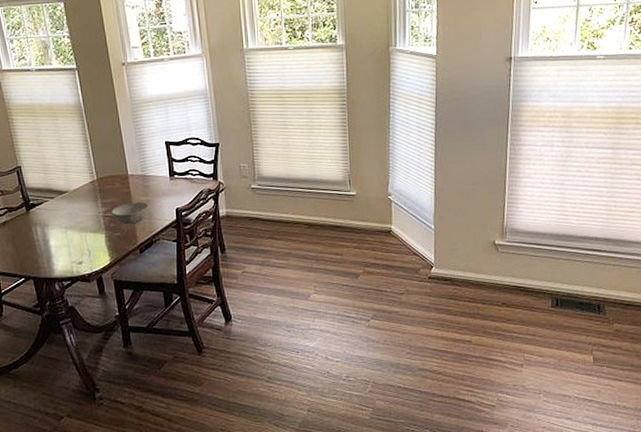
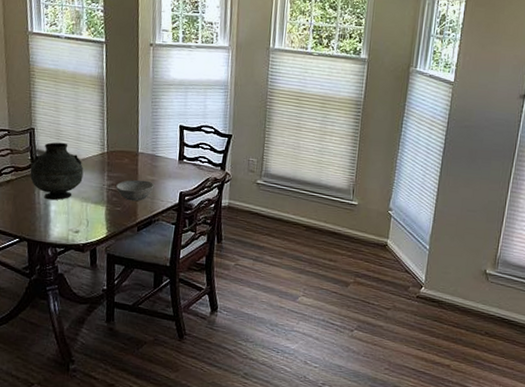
vase: none [23,176,77,236] -> present [30,142,84,200]

